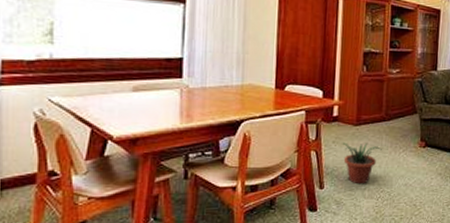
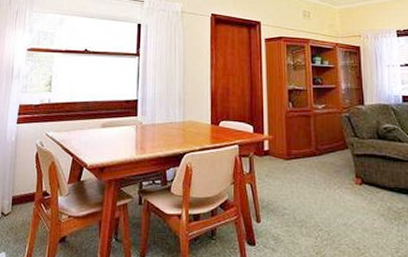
potted plant: present [343,142,382,184] -> none [276,176,316,221]

